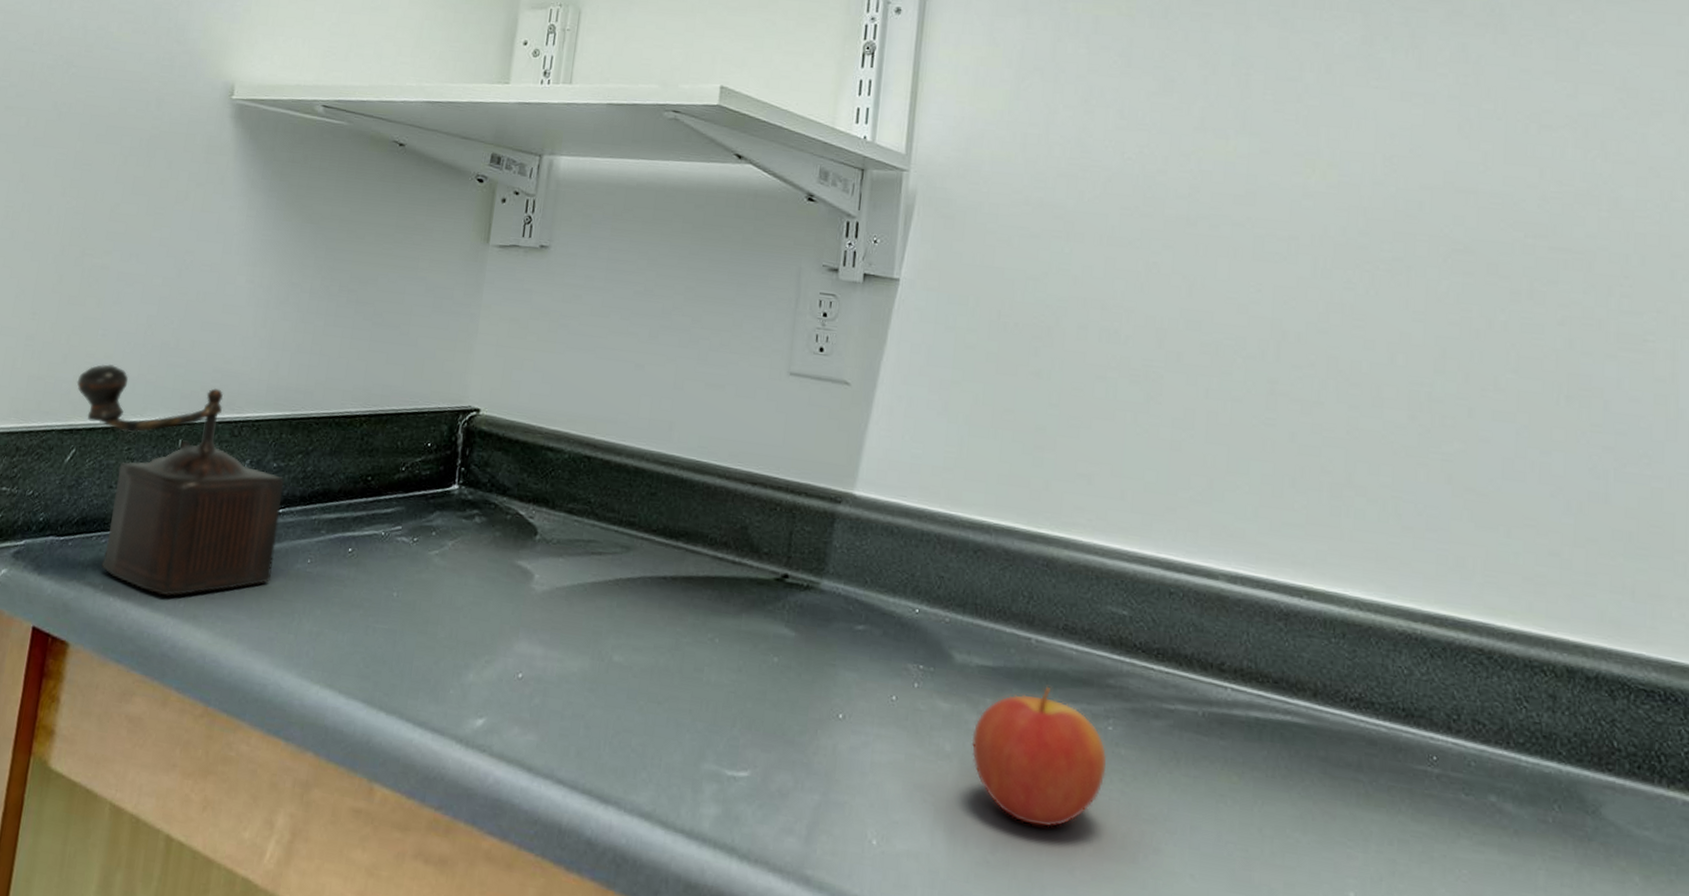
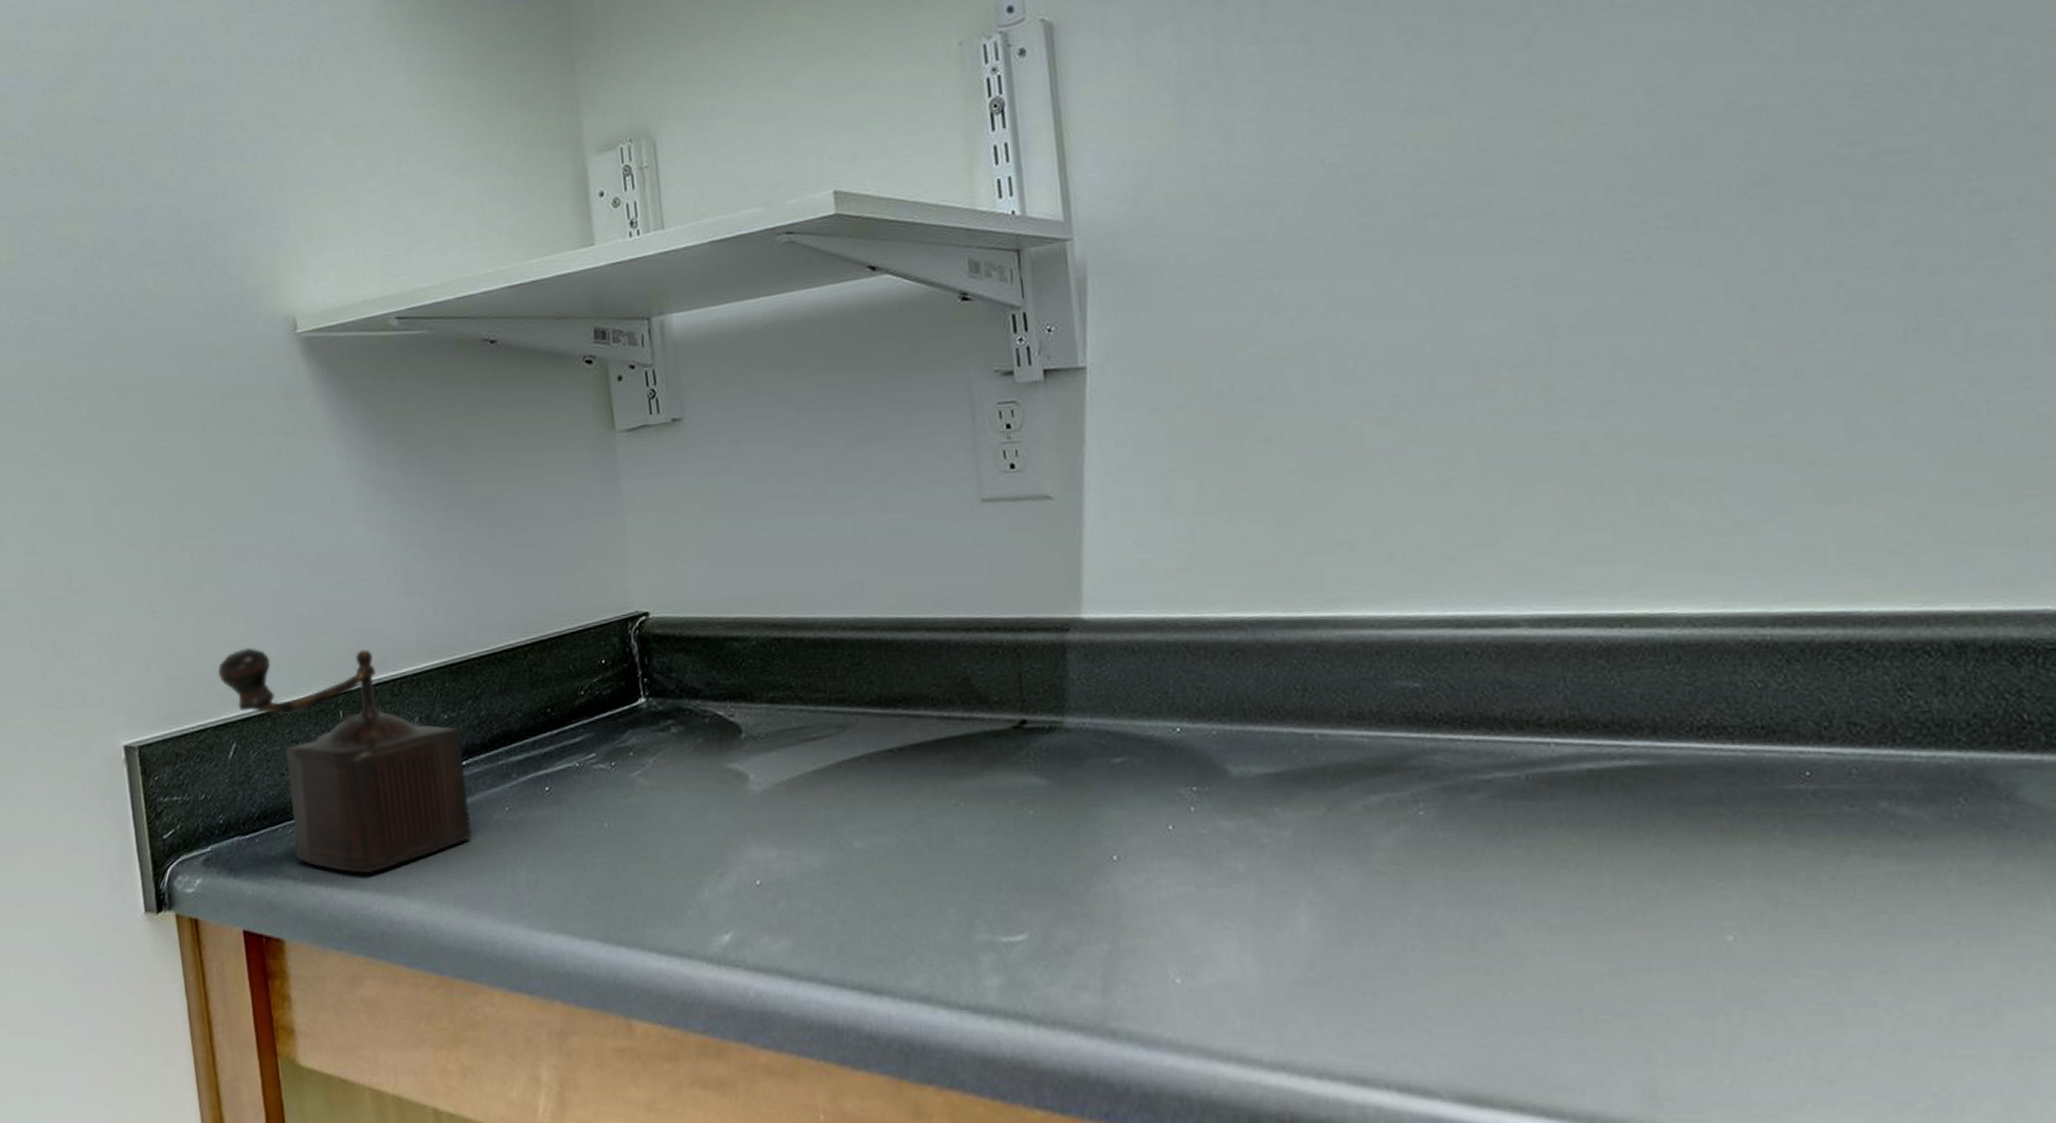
apple: present [971,686,1108,827] -> none [1265,782,1425,931]

